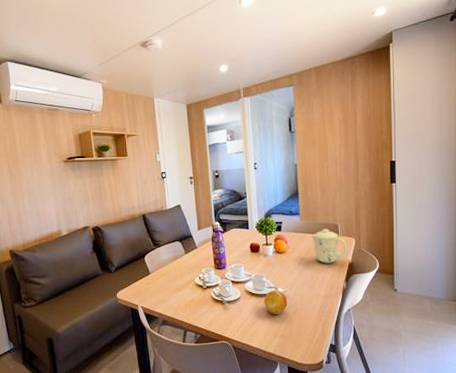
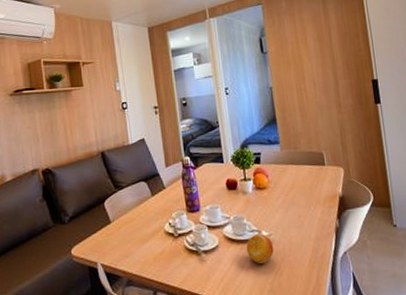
mug: present [310,229,347,263] -> none [293,158,336,199]

